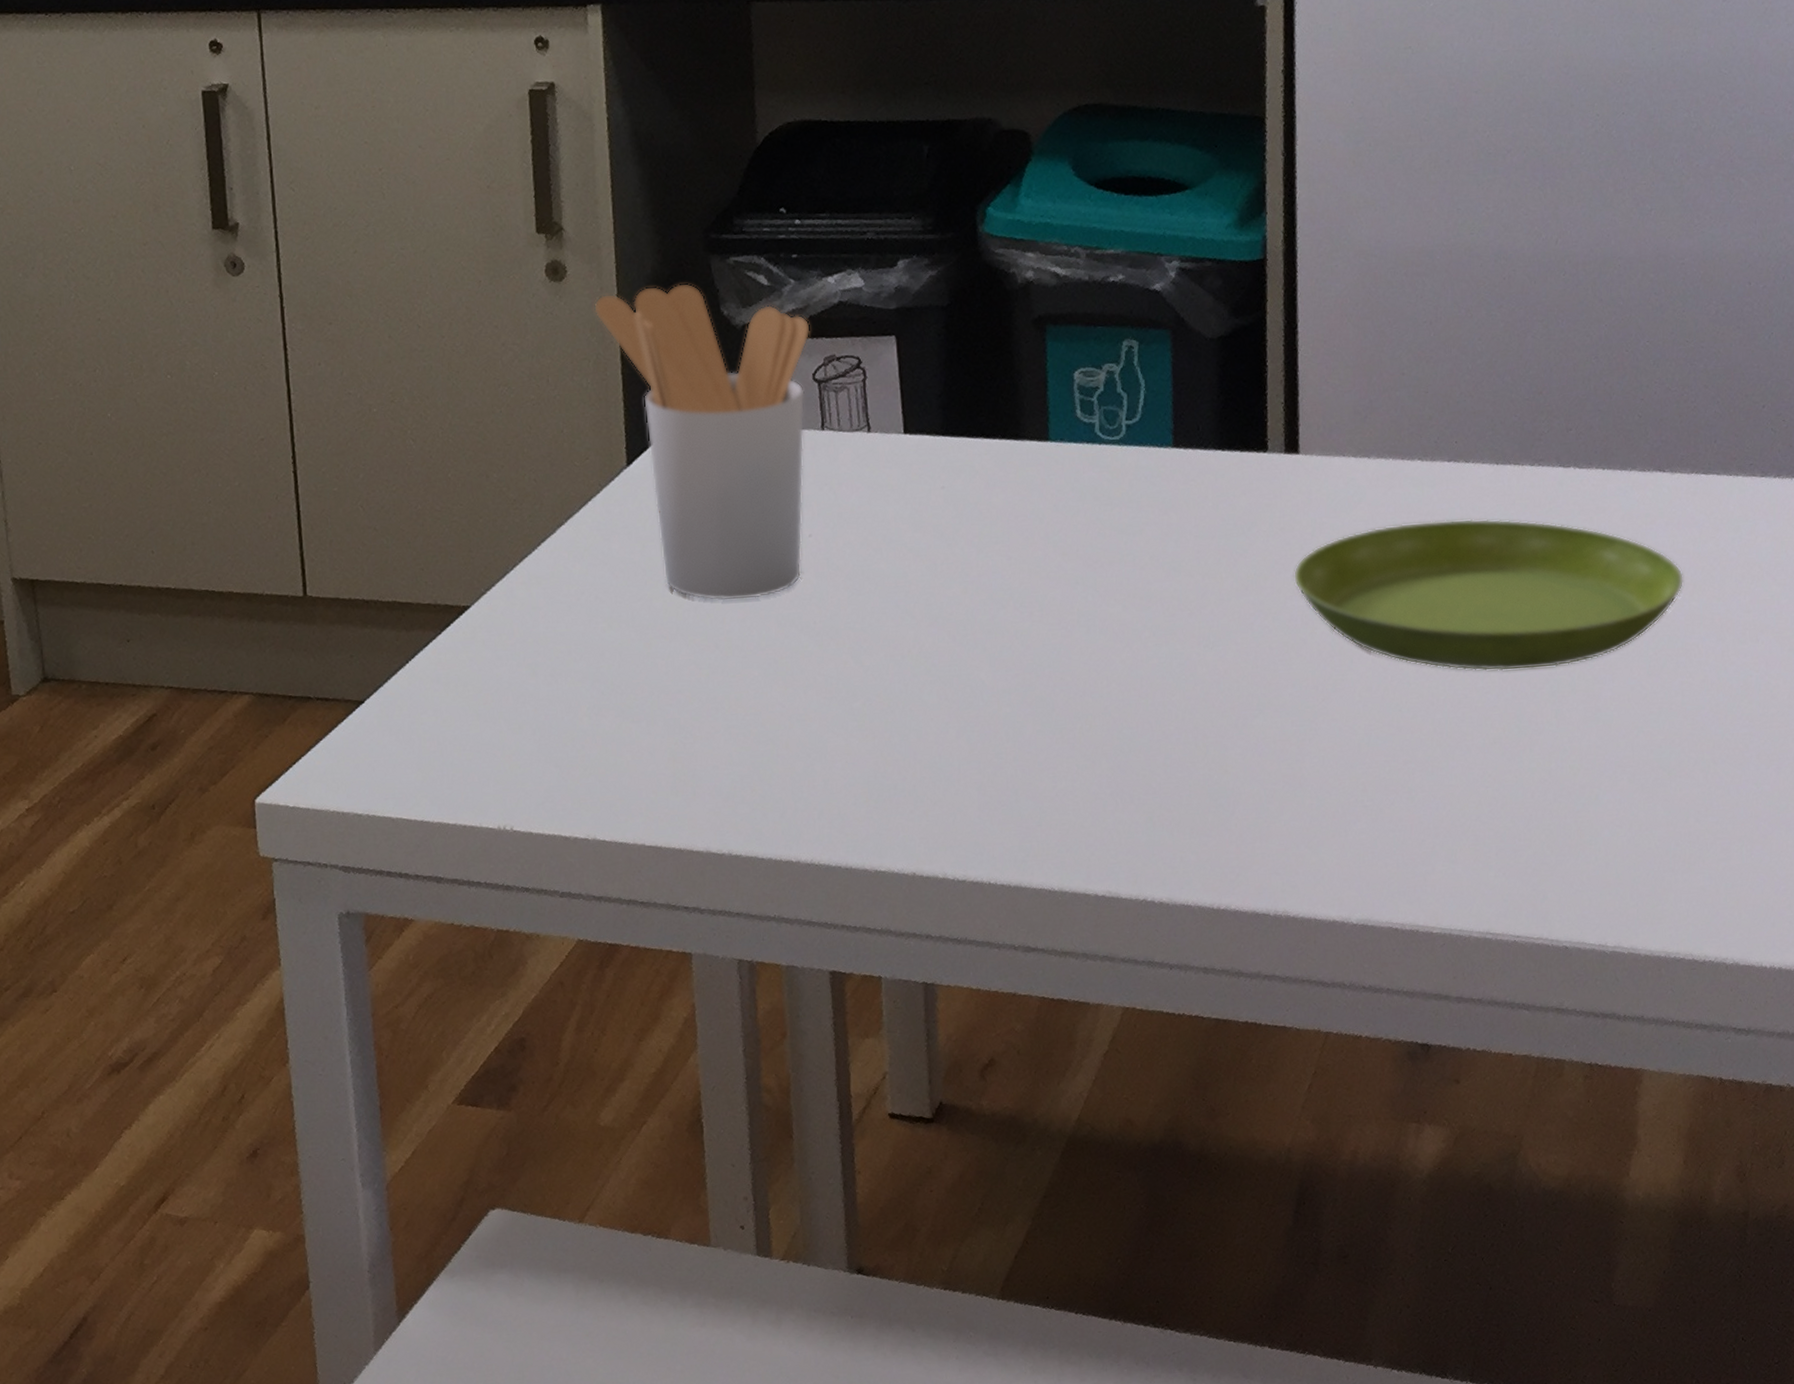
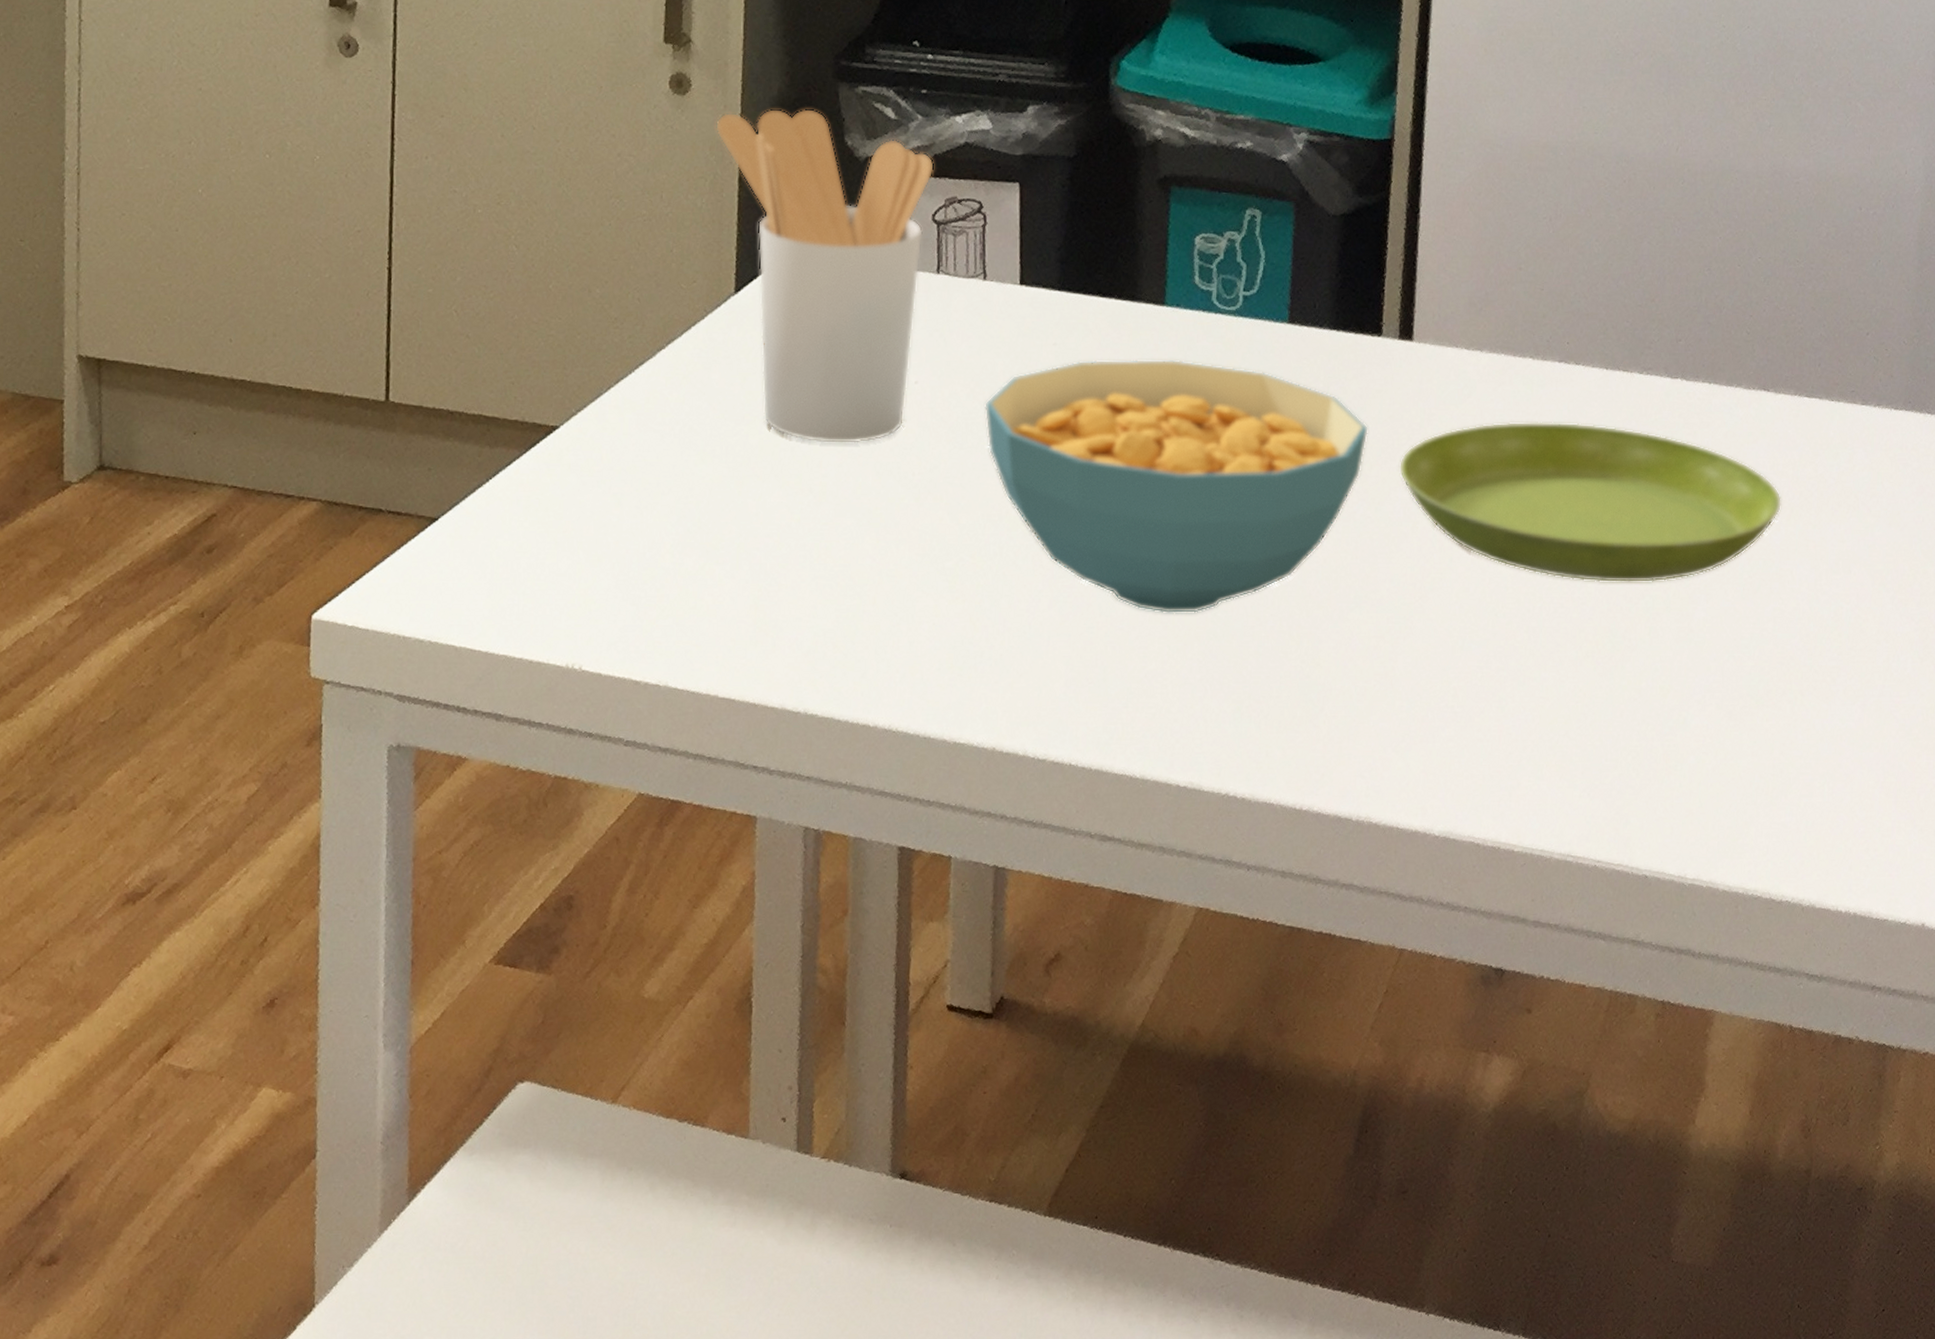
cereal bowl: none [879,491,1261,735] -> present [984,359,1369,614]

